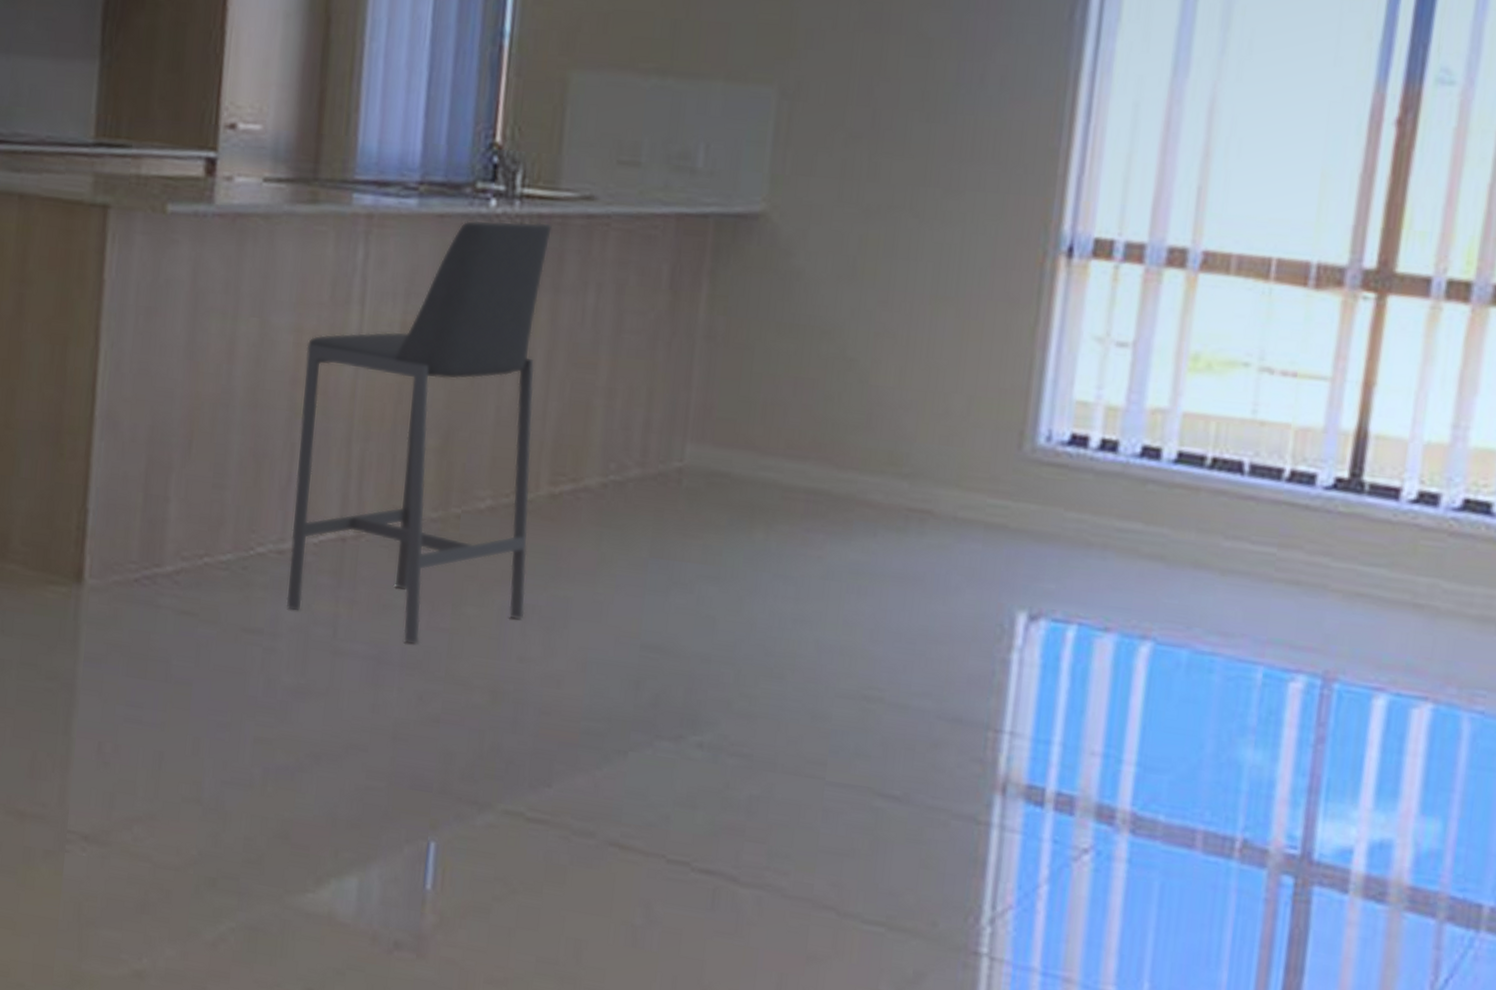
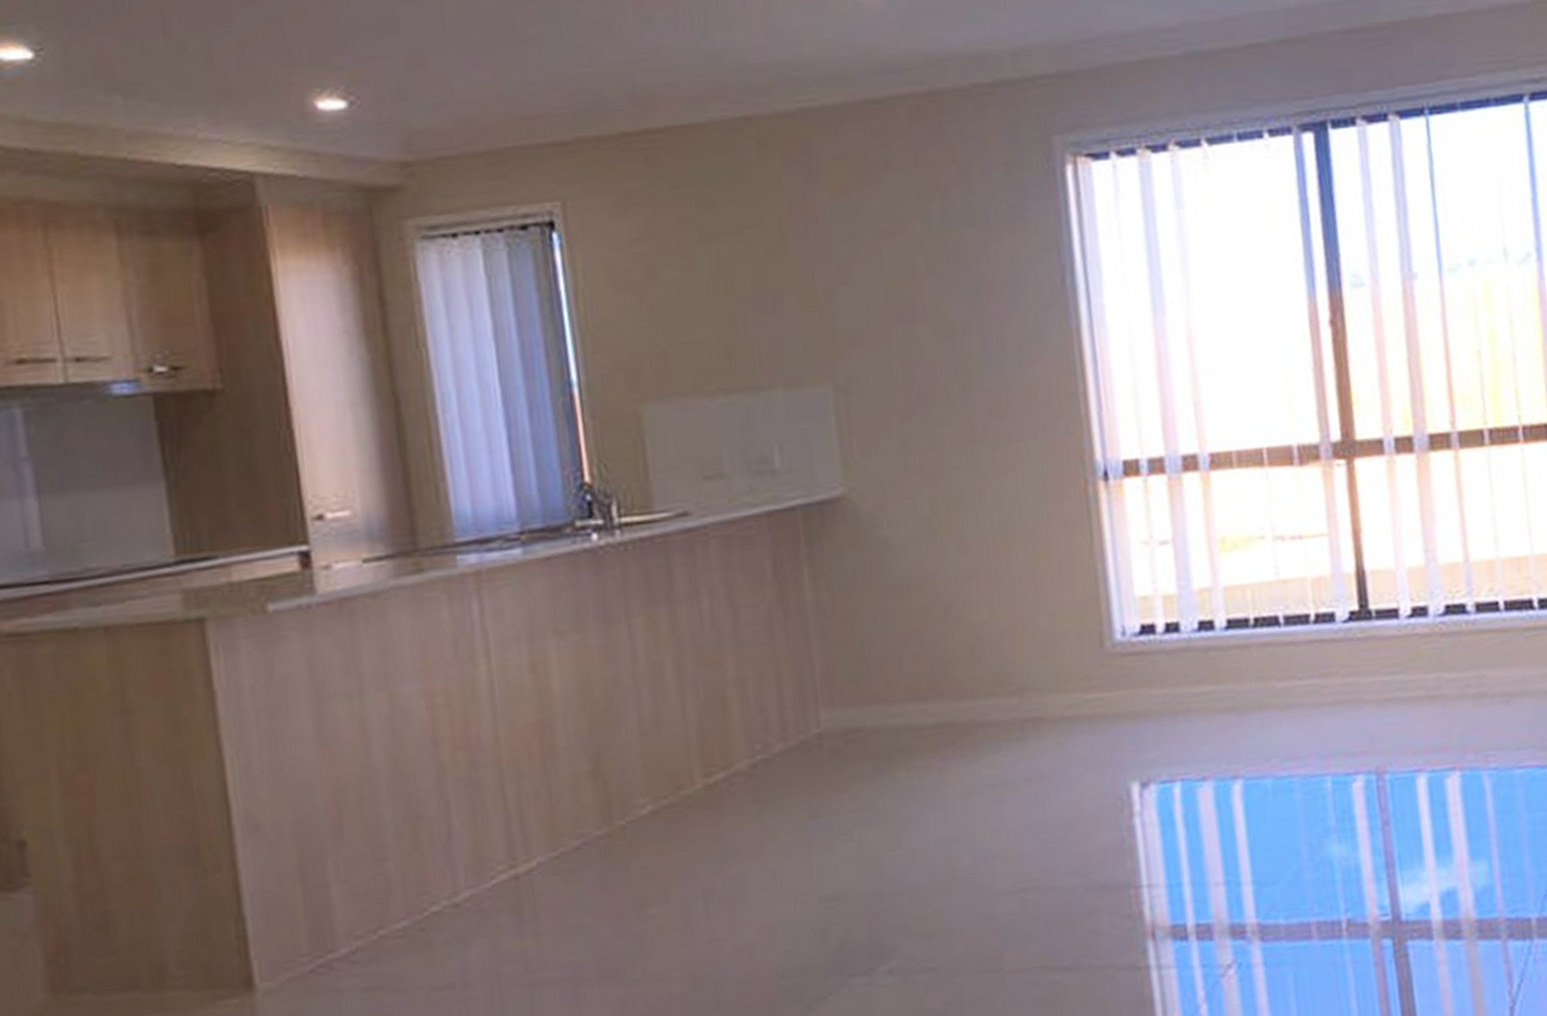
bar stool: present [286,220,552,643] -> none [440,545,706,957]

